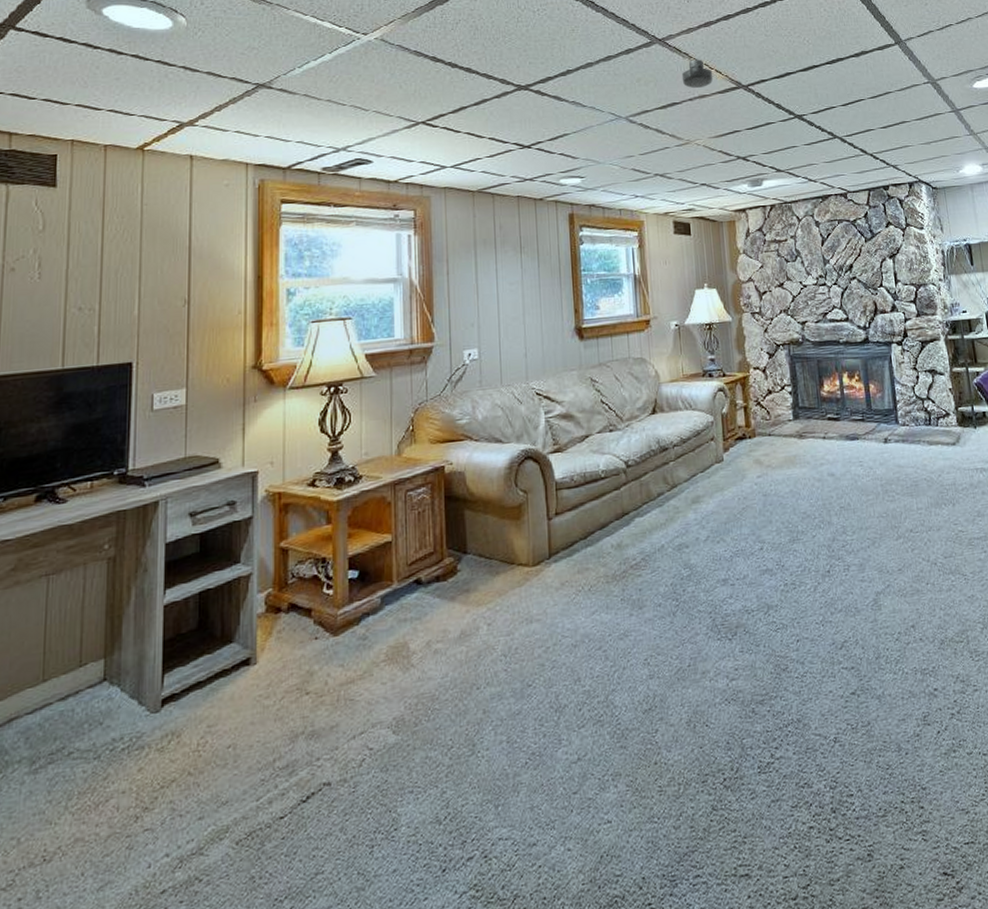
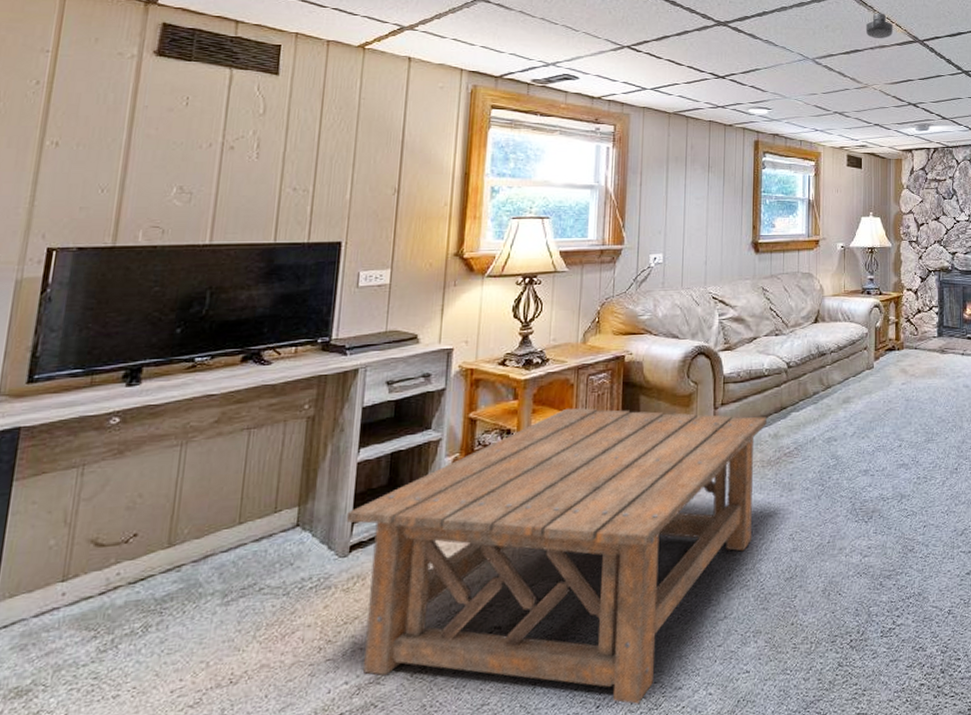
coffee table: none [155,525,609,865] -> present [346,408,768,704]

